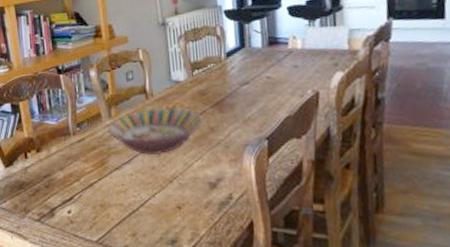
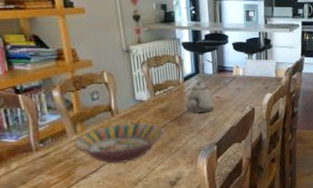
teapot: none [229,58,264,97] -> present [186,82,214,113]

